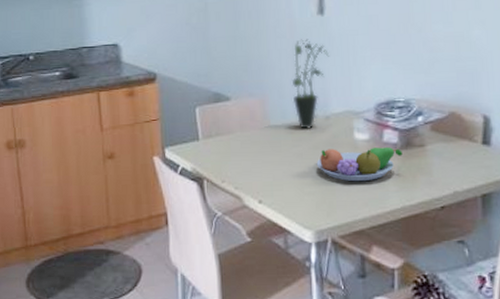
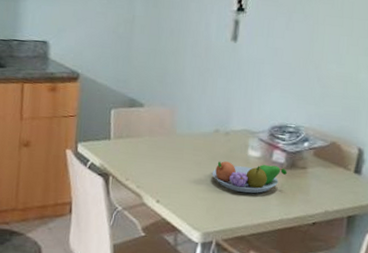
potted plant: present [291,39,330,129] -> none [199,60,237,142]

